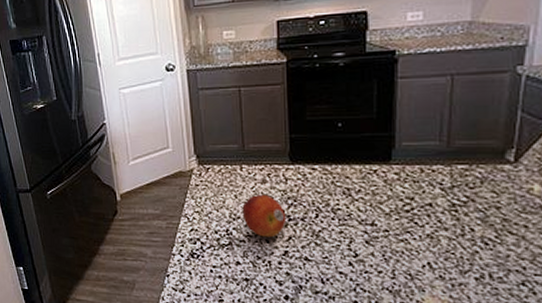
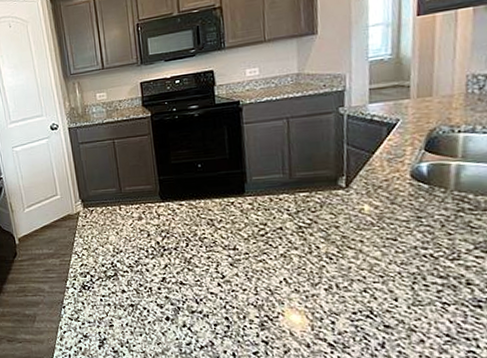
fruit: present [242,194,287,238] -> none [123,229,162,267]

